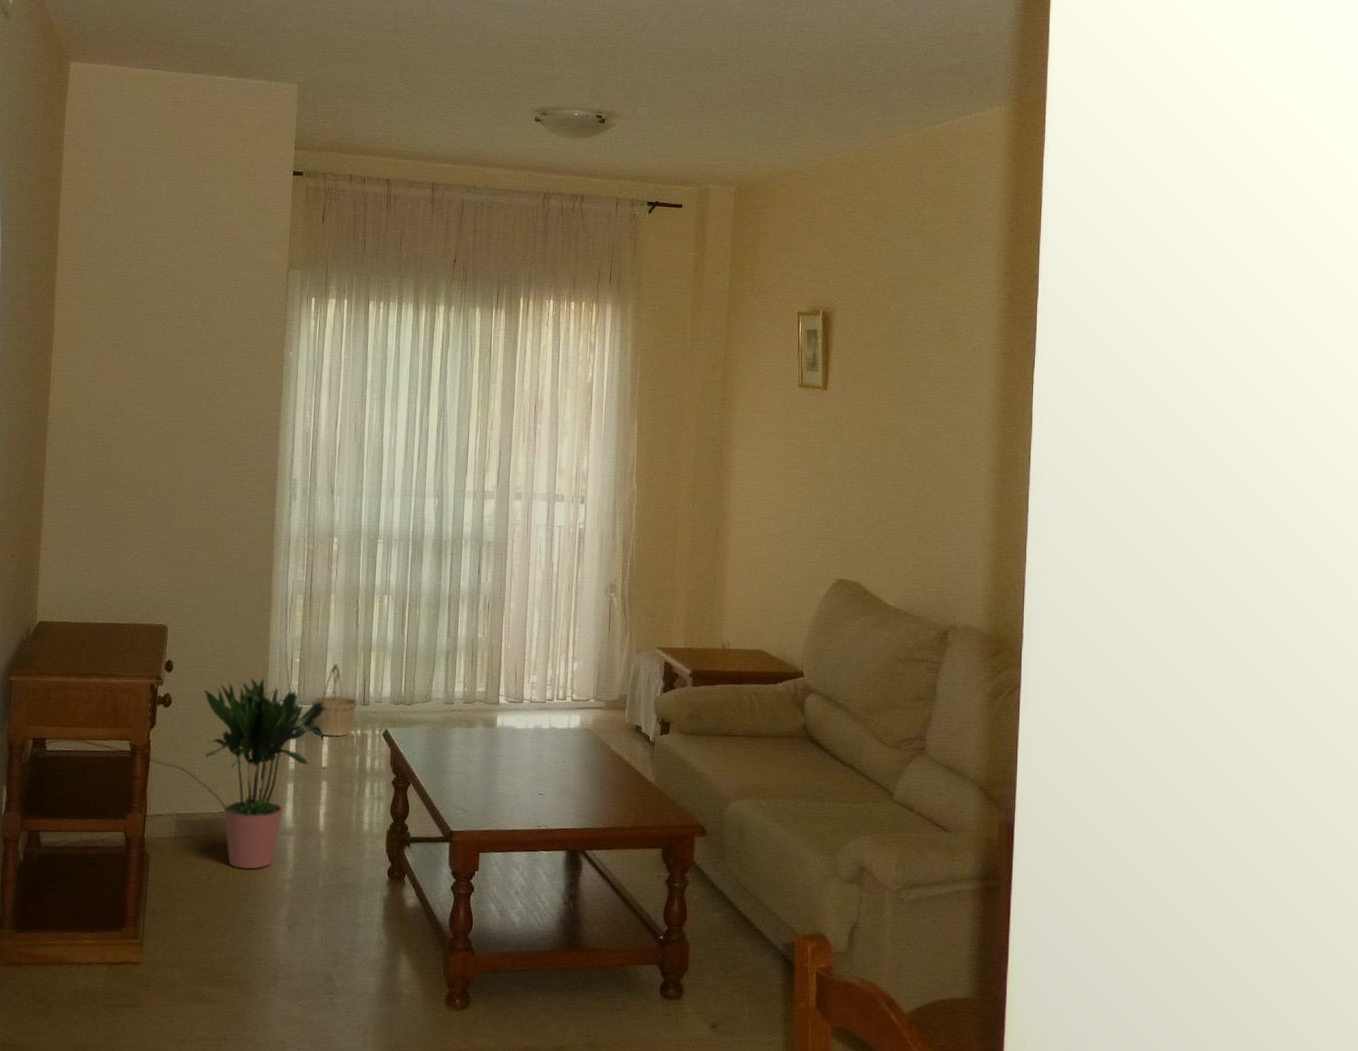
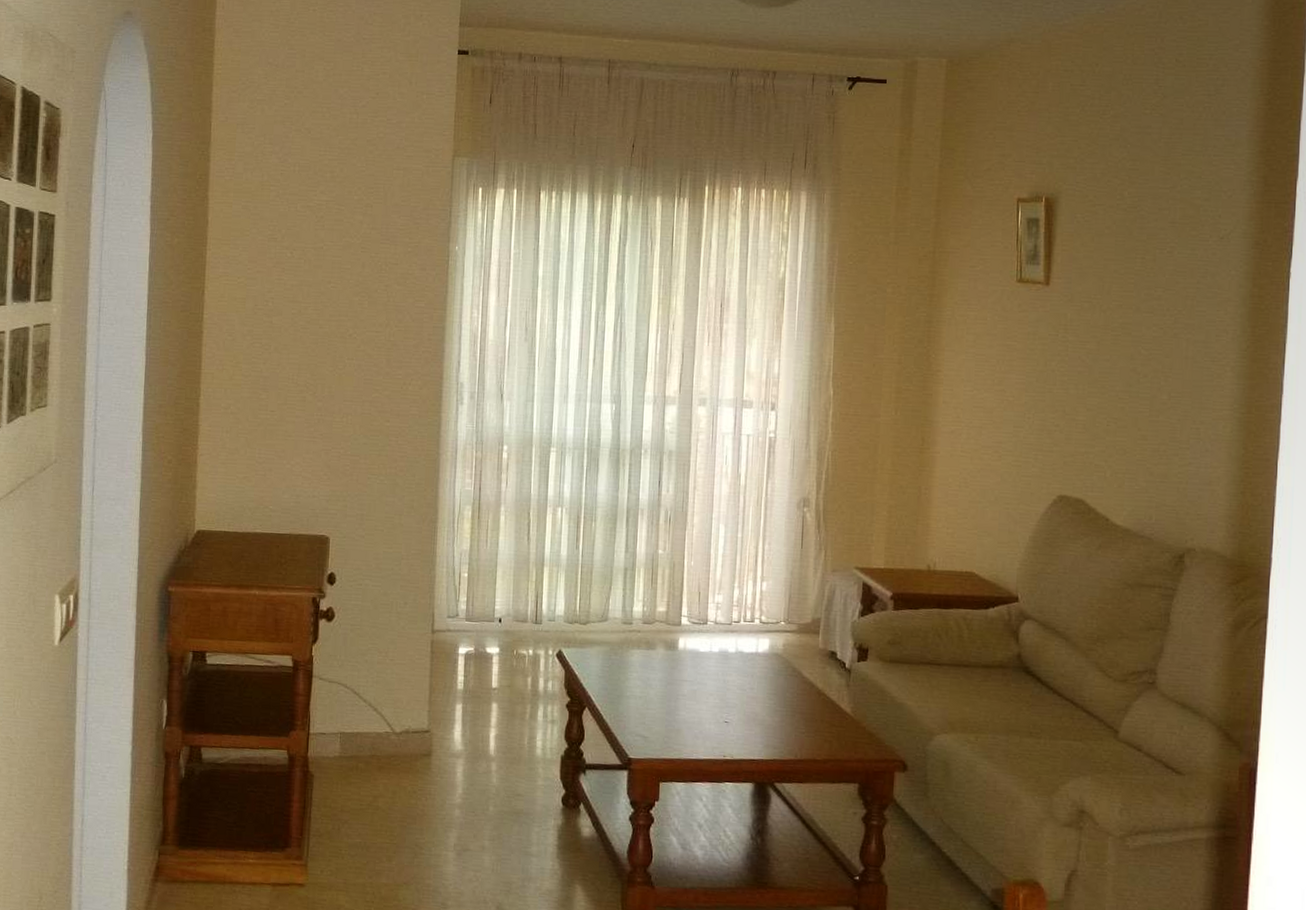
potted plant: present [204,677,328,869] -> none [368,592,498,792]
basket: present [311,664,358,737] -> none [480,579,530,656]

